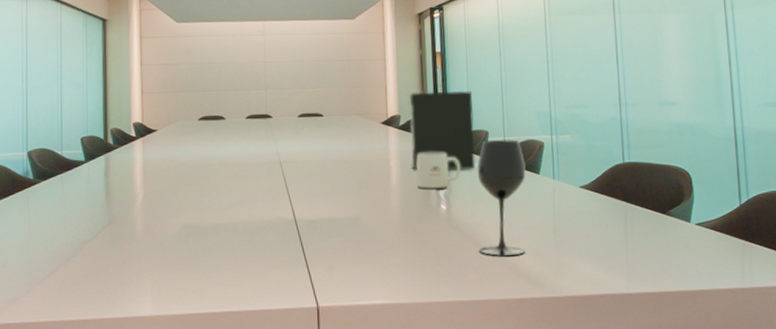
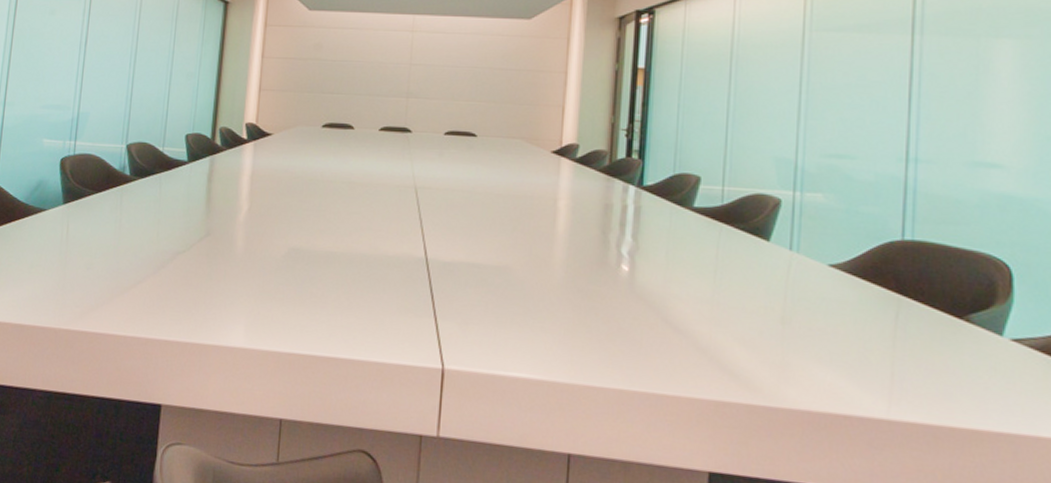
binder: present [409,90,476,171] -> none [587,117,683,224]
mug: present [416,152,461,190] -> none [591,195,656,246]
wineglass: present [477,139,526,256] -> none [669,187,750,344]

